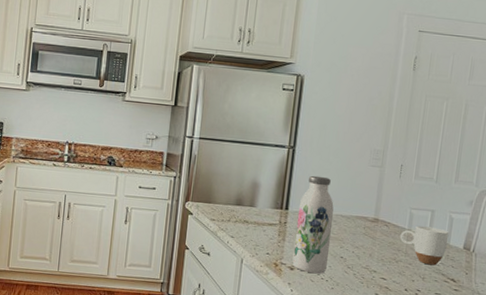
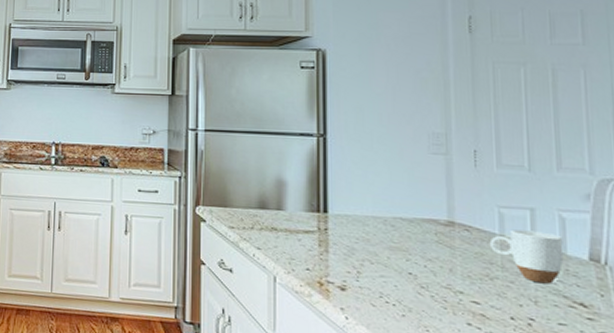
water bottle: present [292,175,334,274] -> none [341,168,391,296]

